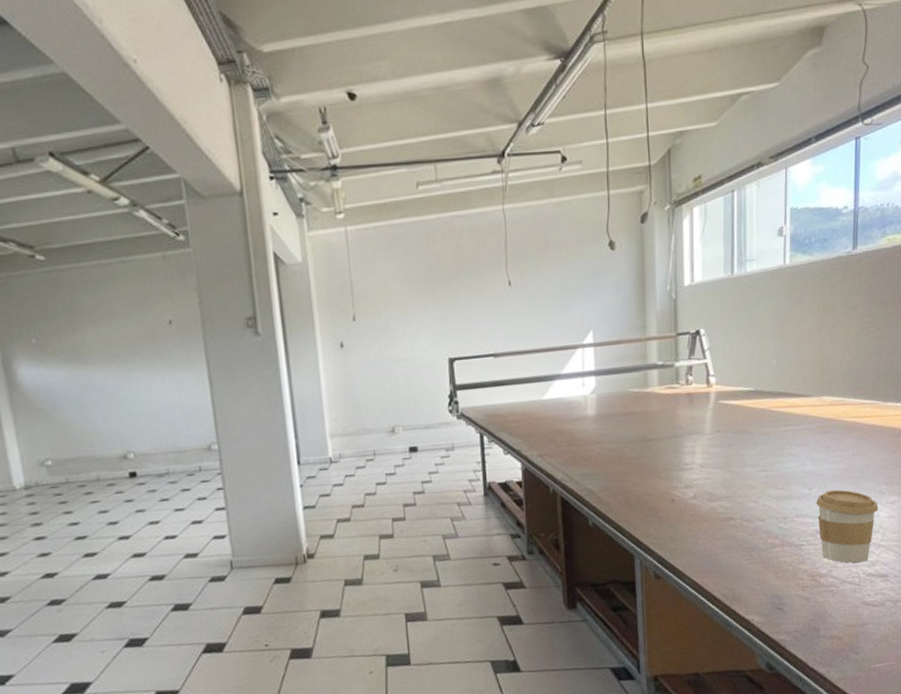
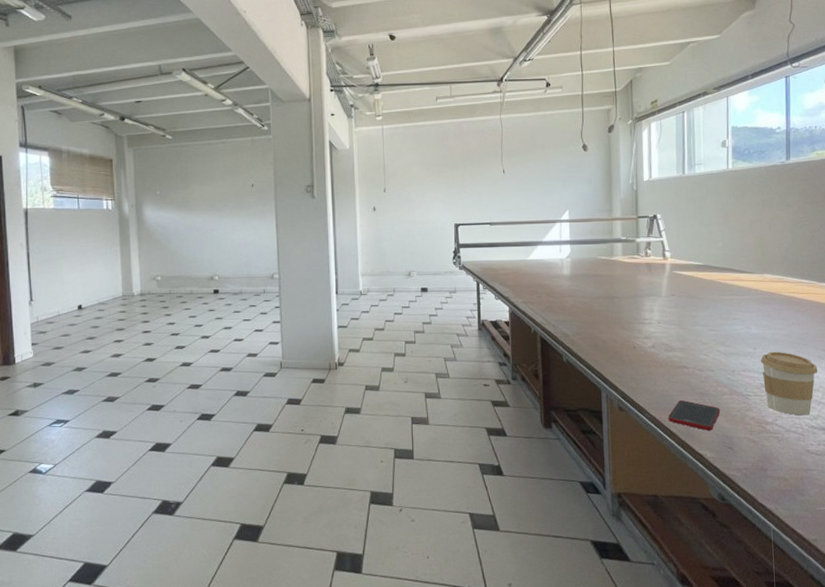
cell phone: none [712,558,770,592] -> present [669,399,720,431]

